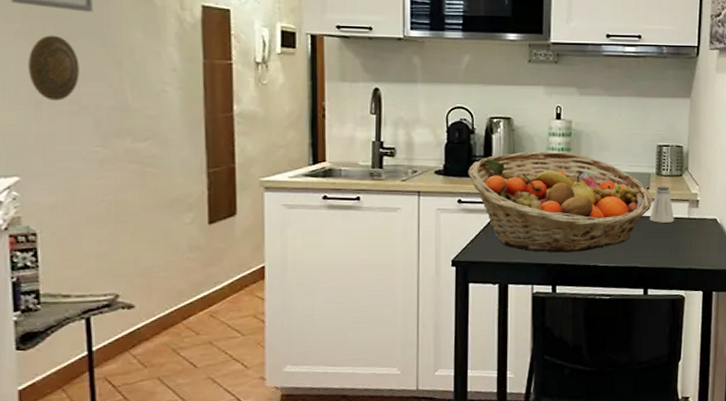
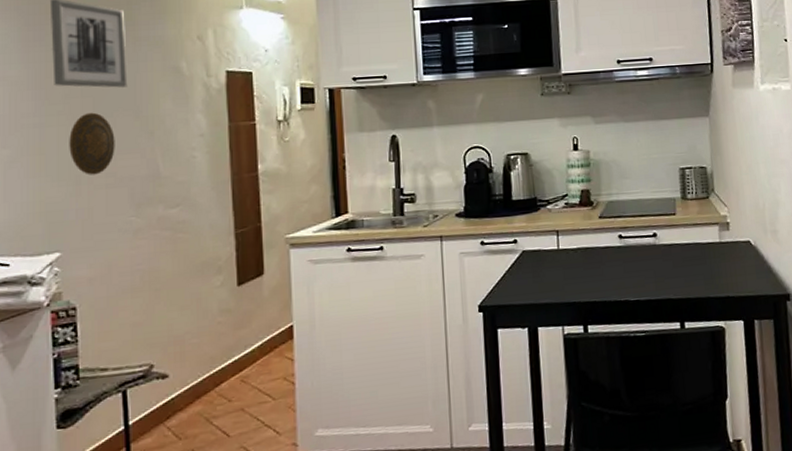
fruit basket: present [468,151,653,253] -> none [488,183,681,291]
saltshaker: present [650,186,675,223] -> none [679,210,706,250]

